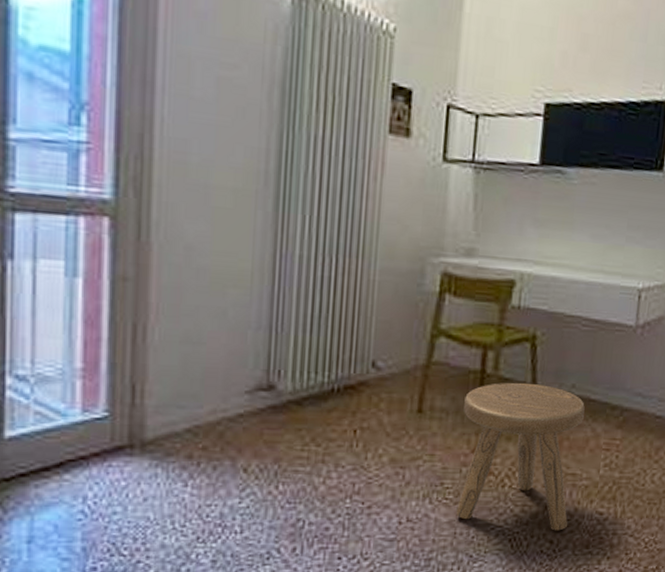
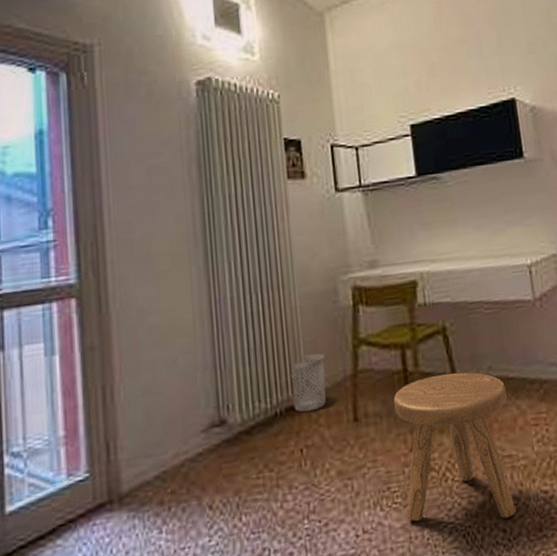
wastebasket: none [353,334,397,394] -> present [291,353,326,412]

